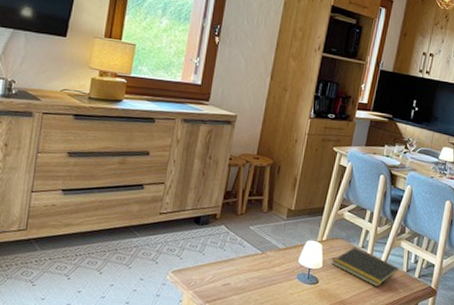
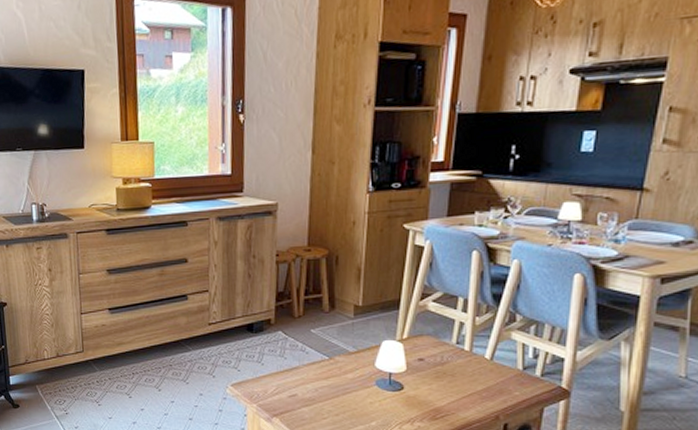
notepad: present [331,246,399,287] -> none [418,343,512,391]

